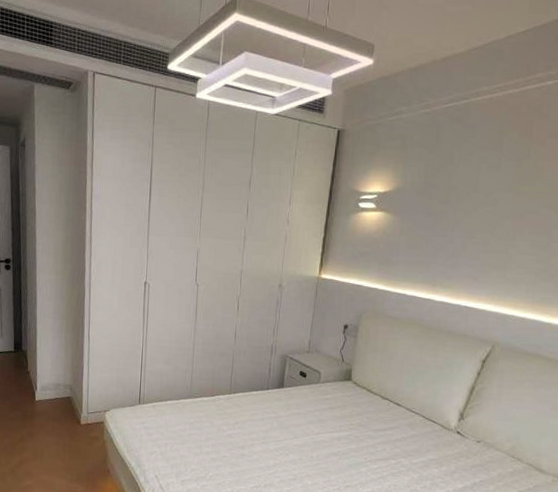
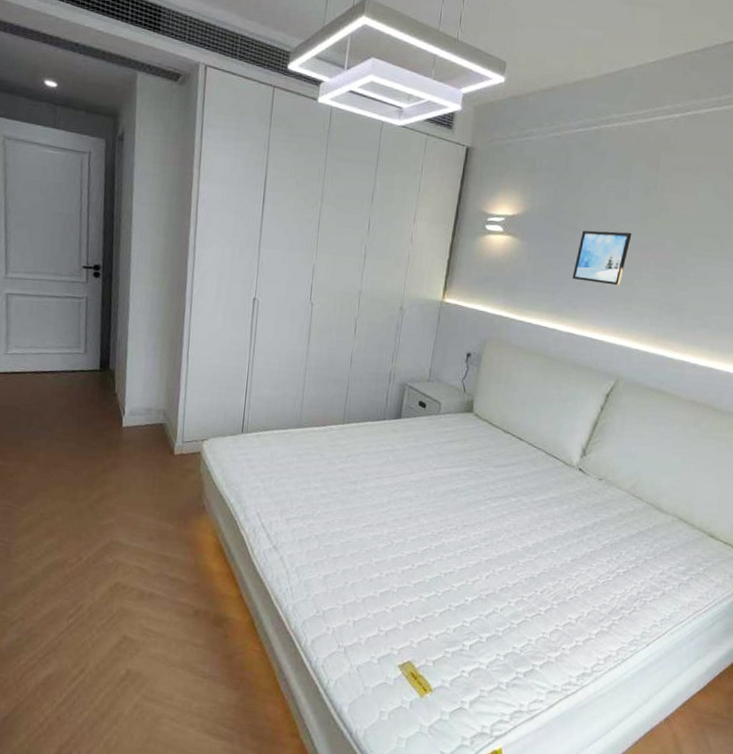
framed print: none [446,201,505,255] -> present [572,230,632,286]

